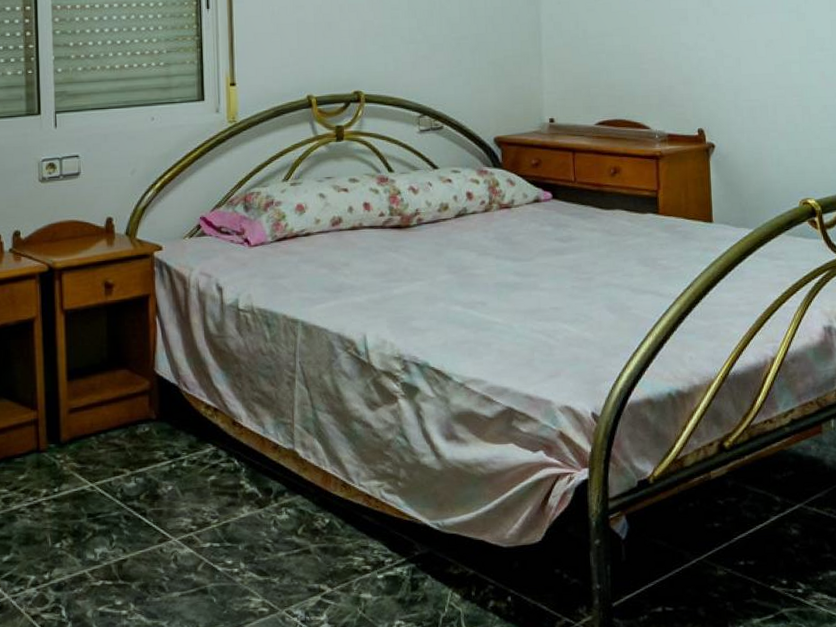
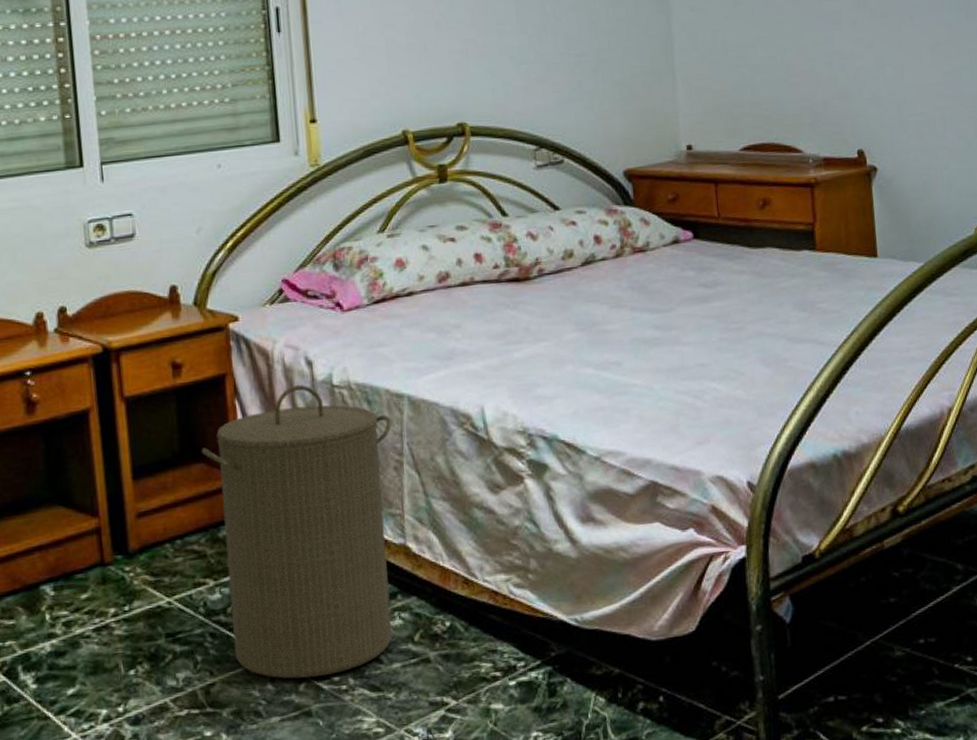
laundry hamper: none [126,307,287,560] -> present [202,385,393,679]

